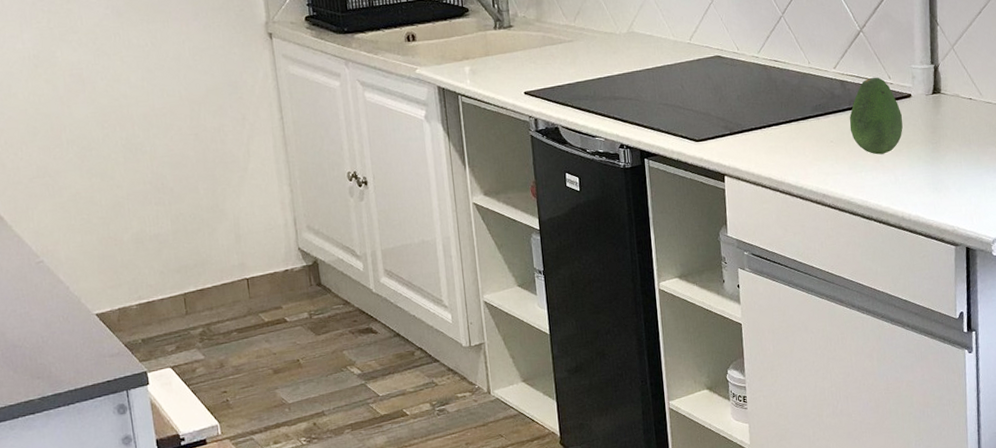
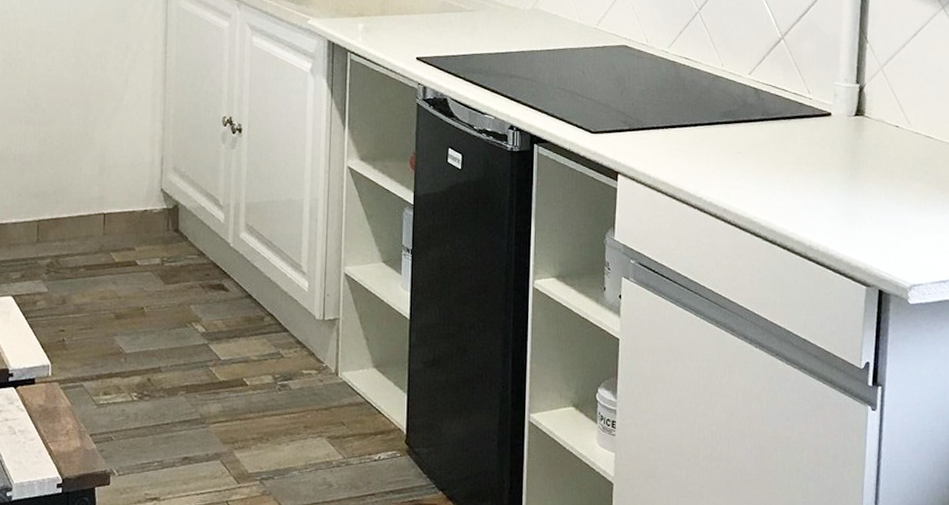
fruit: present [849,77,903,155] -> none [760,89,819,174]

